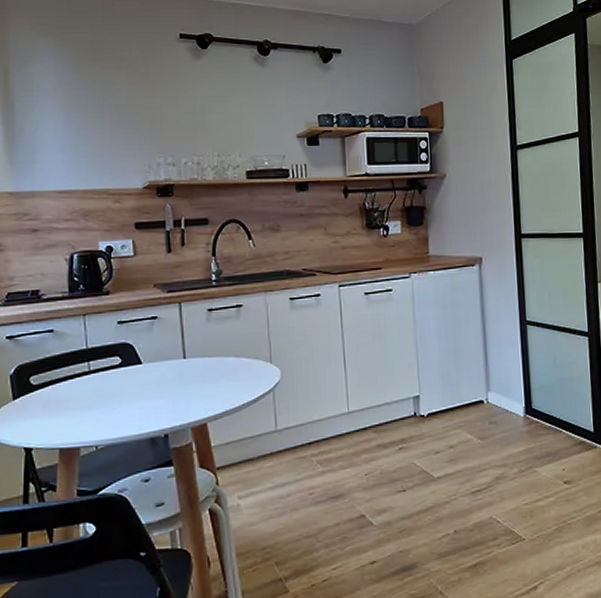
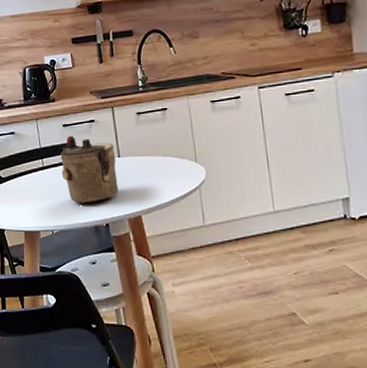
teapot: none [112,334,182,412] -> present [60,135,119,203]

